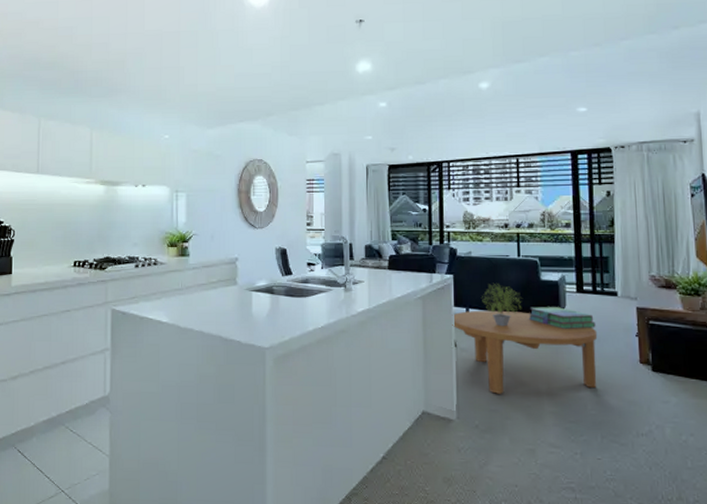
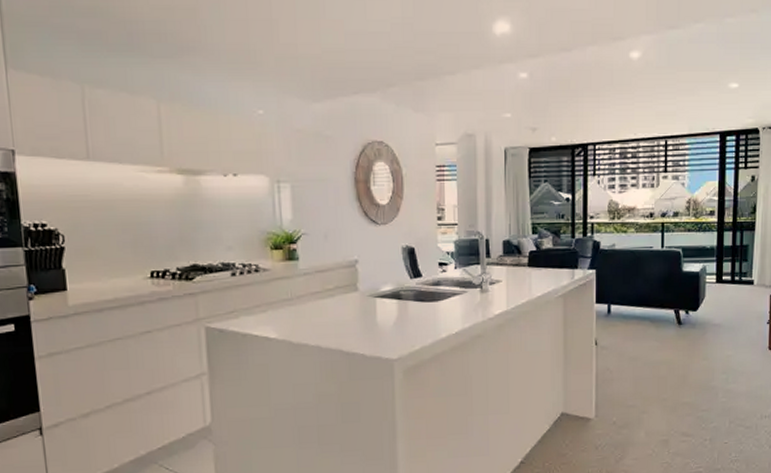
coffee table: present [452,310,598,394] -> none [593,305,733,390]
potted plant: present [482,284,521,327] -> none [624,277,662,322]
stack of books: present [528,307,596,329] -> none [668,298,732,320]

